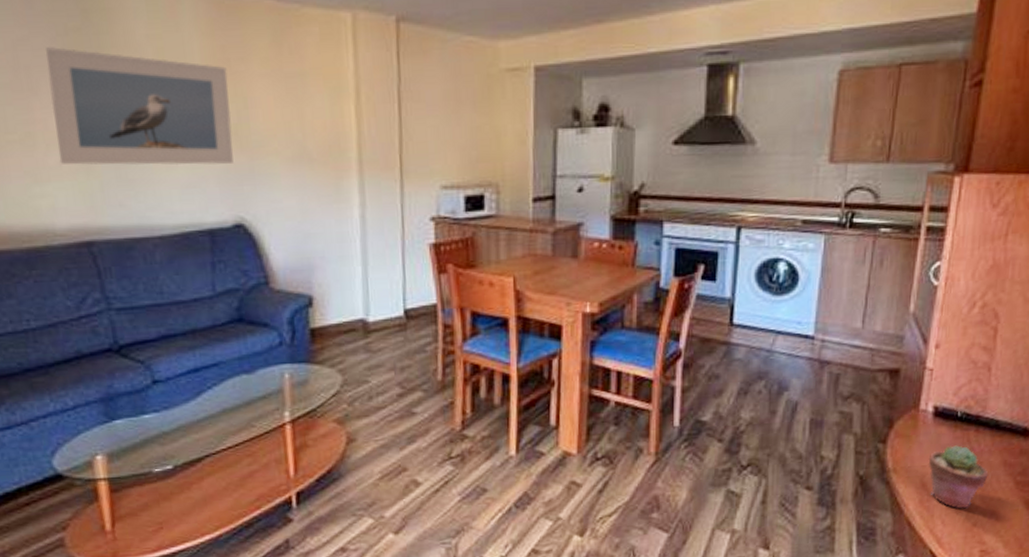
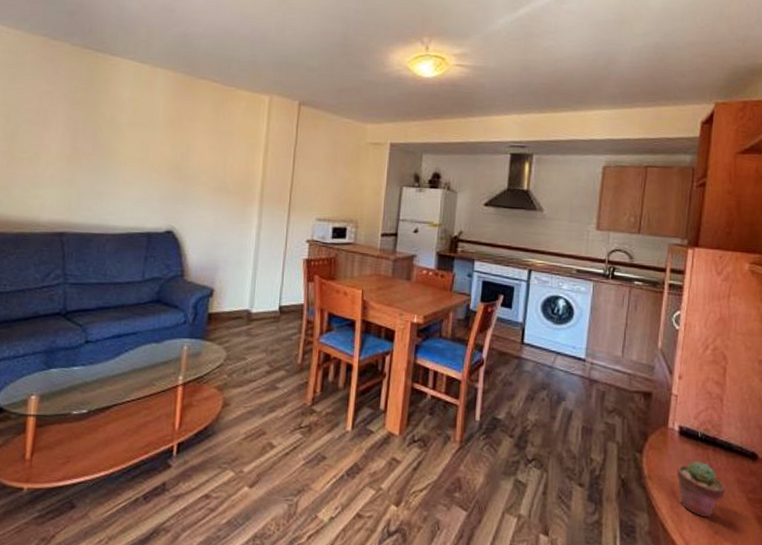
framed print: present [45,47,234,165] -> none [53,99,179,188]

